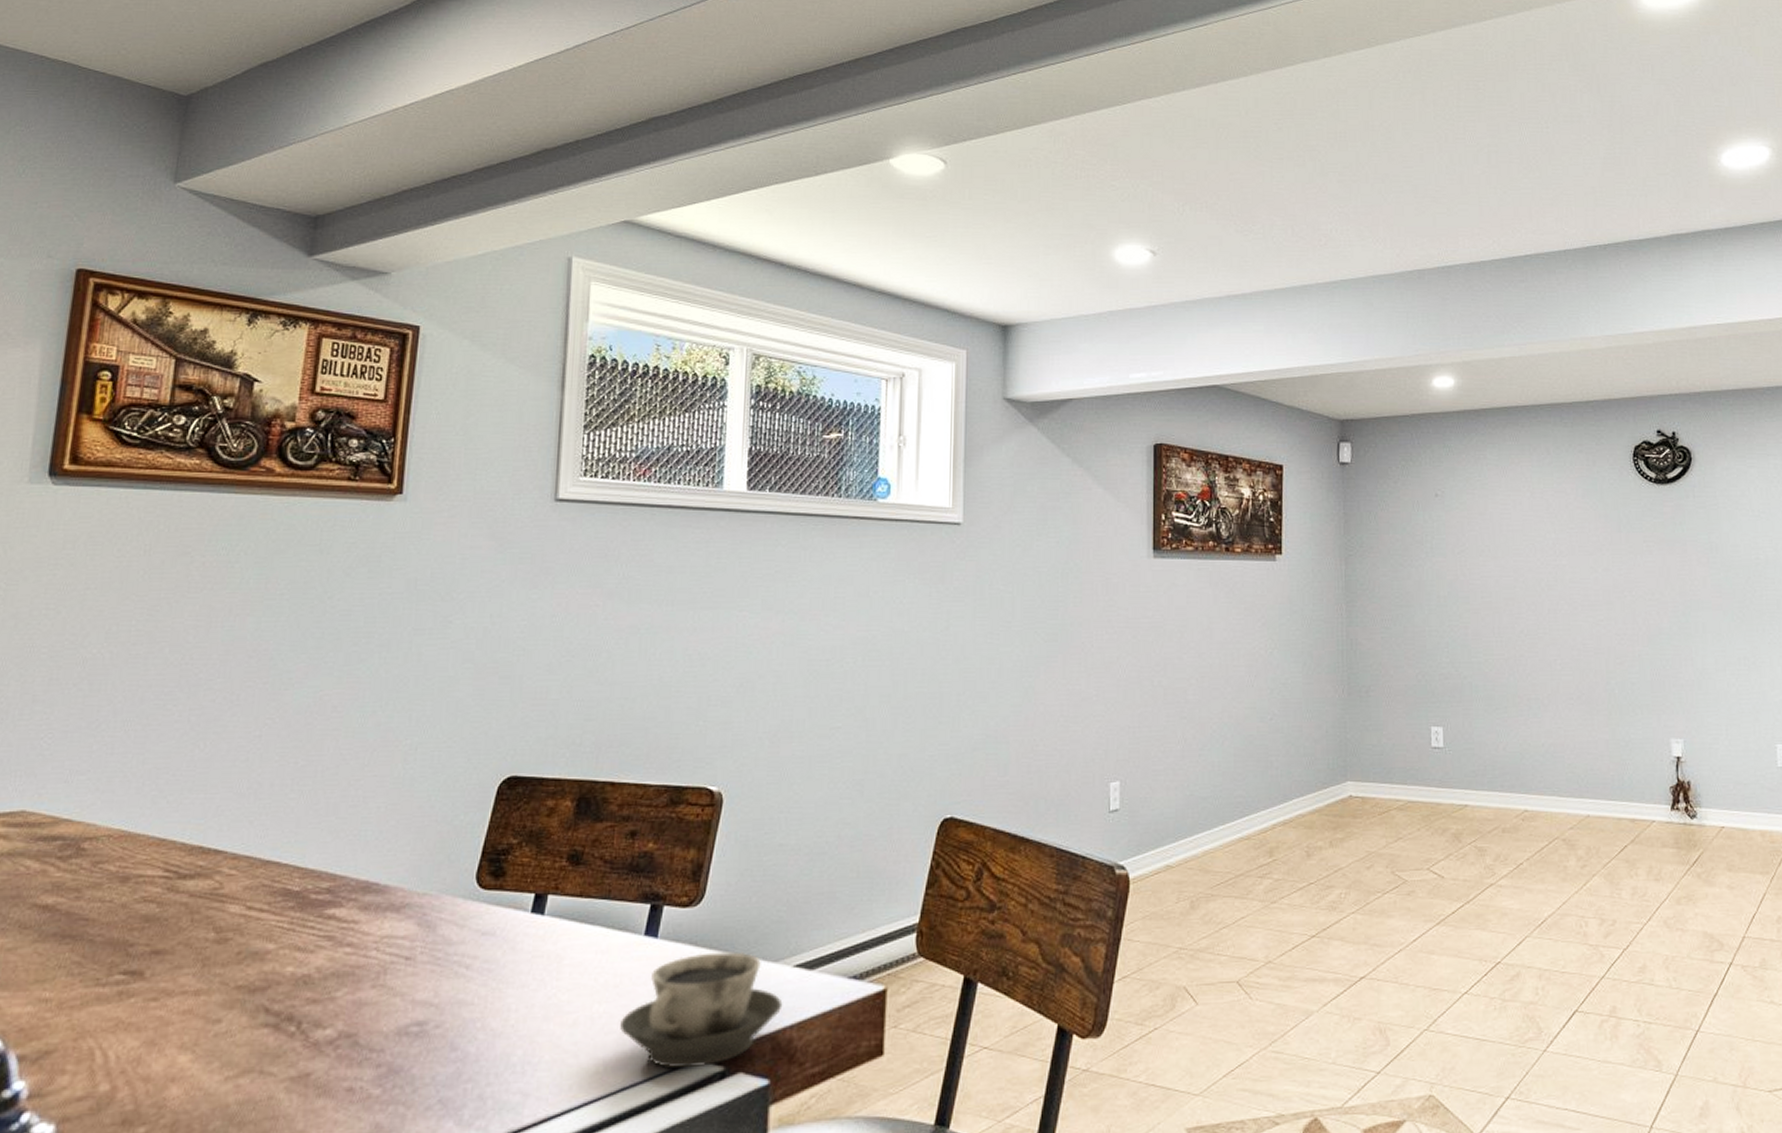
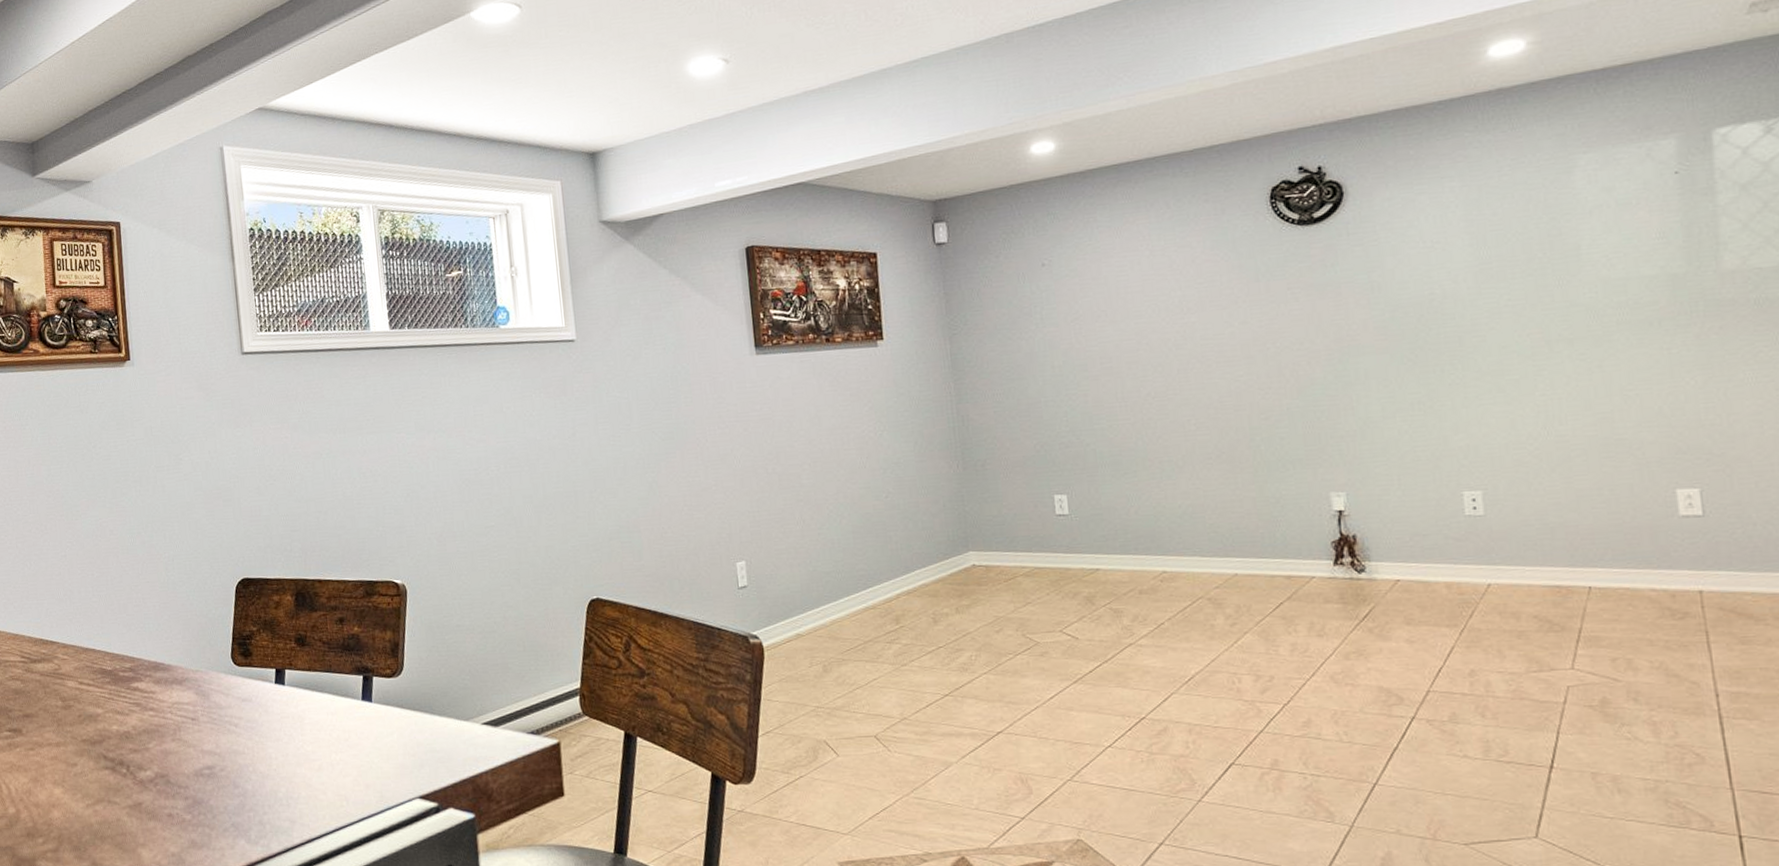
cup: present [620,951,783,1069] -> none [353,712,477,804]

